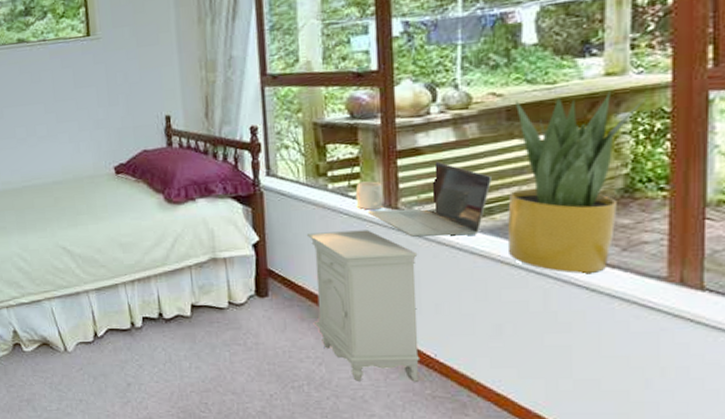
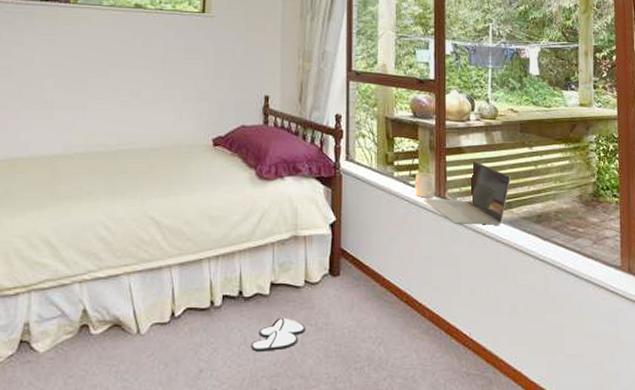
slippers: none [176,337,235,369] -> present [250,317,306,352]
nightstand: present [306,230,421,382] -> none [375,216,459,361]
planter: present [507,90,645,274] -> none [520,116,603,261]

